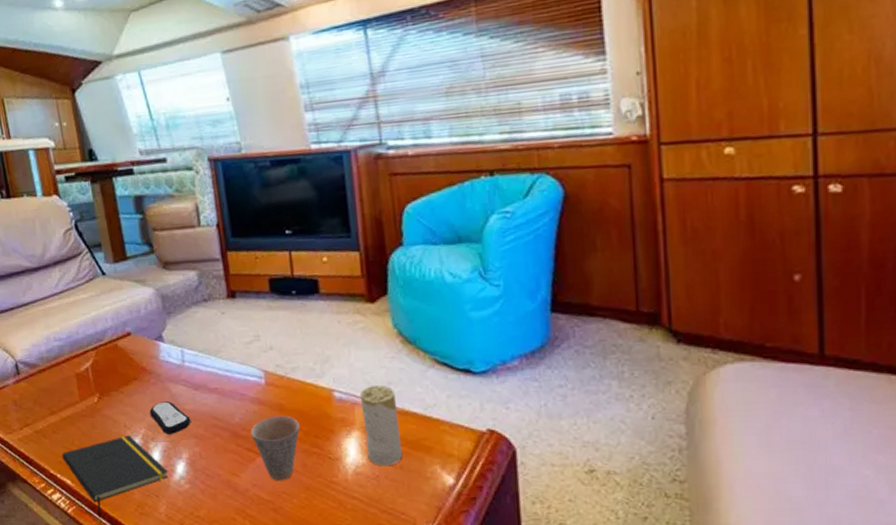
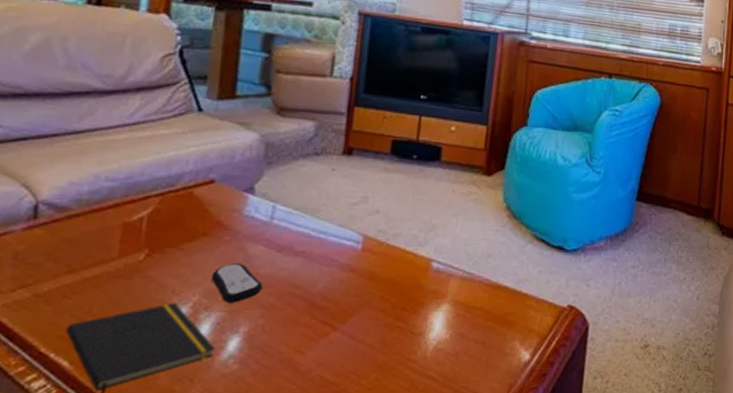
cup: present [250,415,300,481] -> none [331,285,389,359]
candle: present [360,384,402,466] -> none [452,256,492,342]

